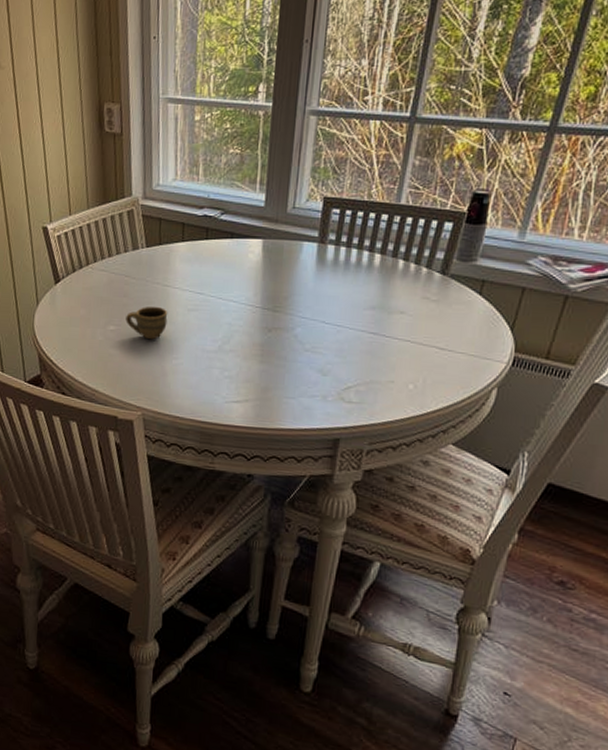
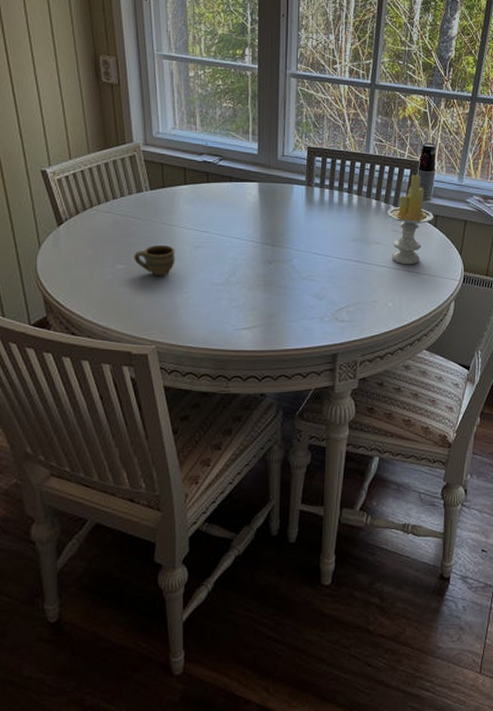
candle: none [417,229,479,341] -> present [388,175,434,265]

